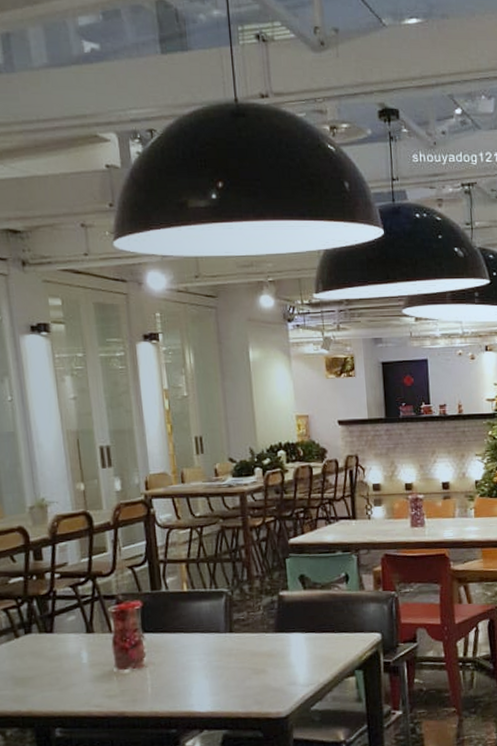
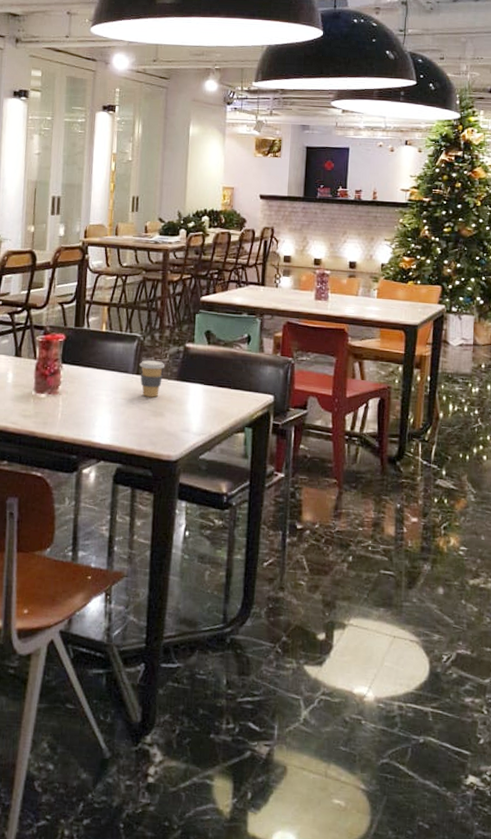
coffee cup: none [231,614,260,655] -> present [139,359,165,397]

